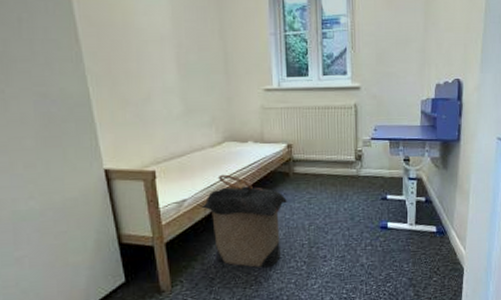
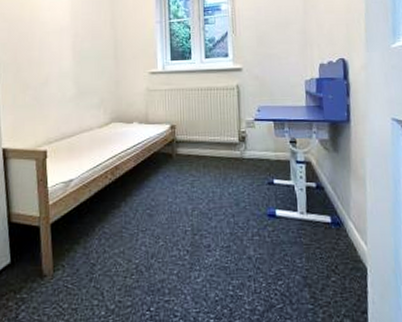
laundry hamper: present [201,174,288,268] -> none [86,155,171,256]

